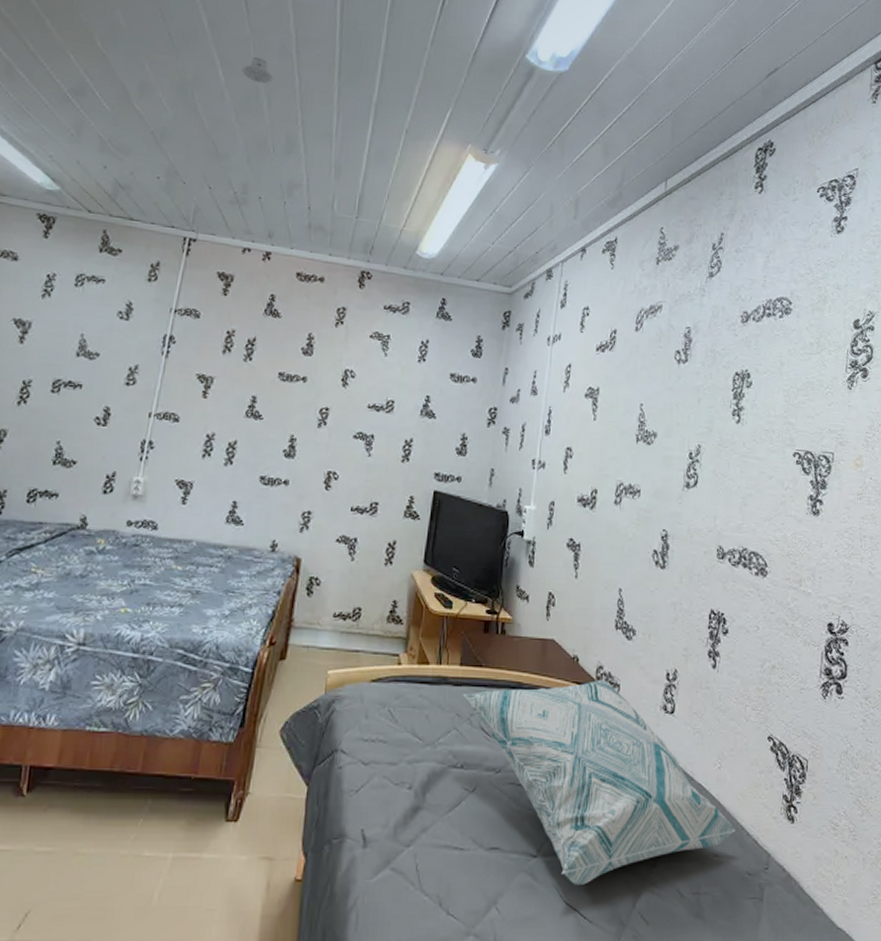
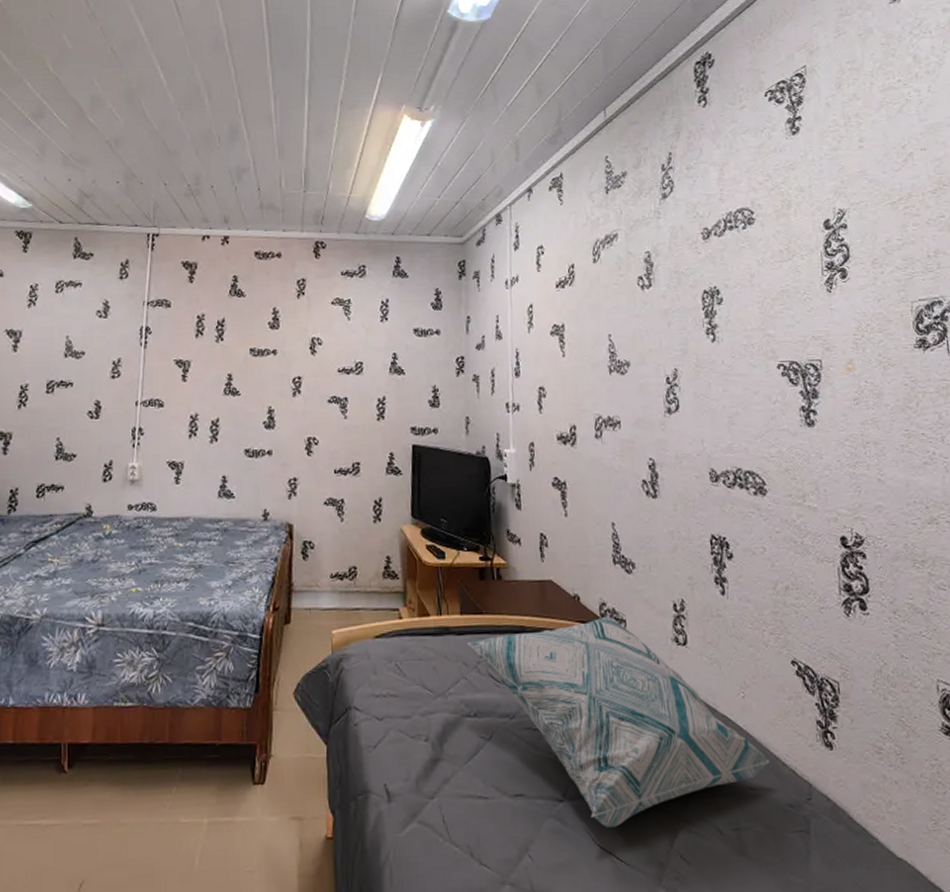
recessed light: present [242,56,273,84] -> none [181,56,210,80]

